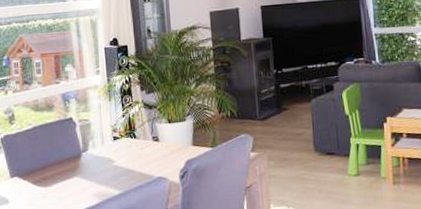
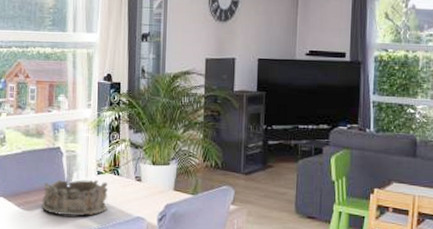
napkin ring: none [58,145,127,187] -> present [41,179,108,216]

